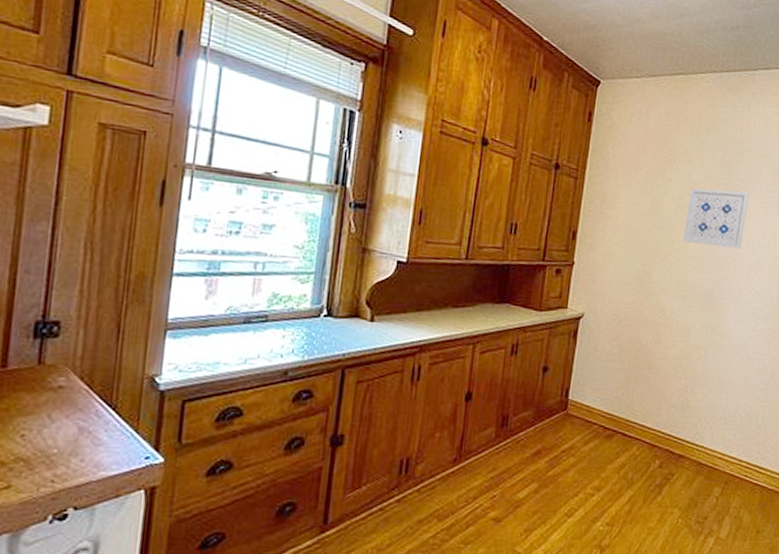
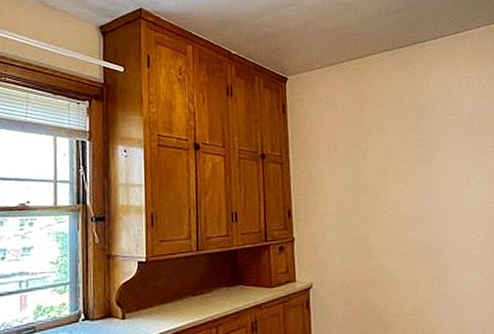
wall art: present [682,187,750,250] -> none [387,148,449,204]

